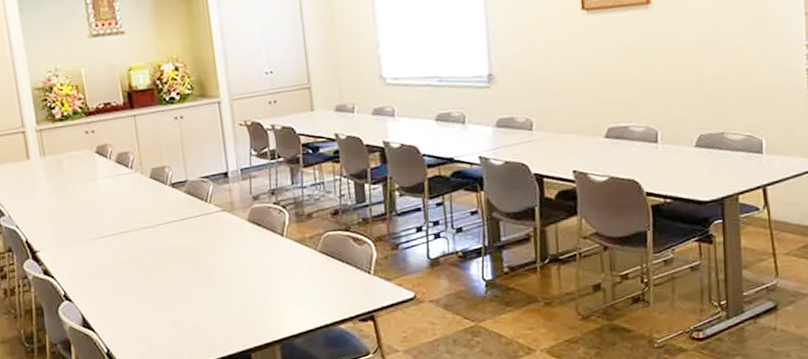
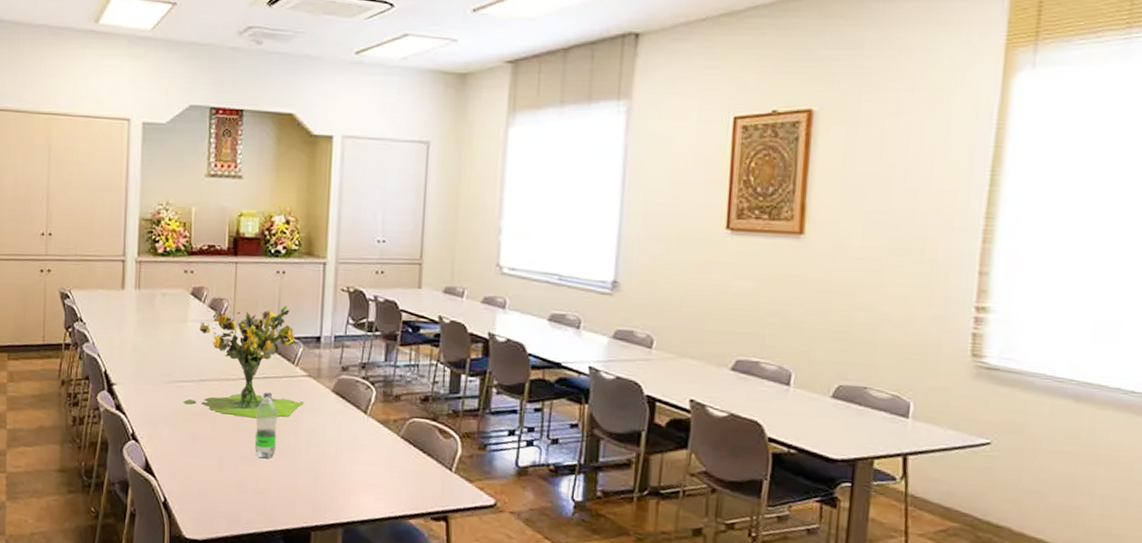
bouquet: none [107,148,223,261] -> present [183,305,304,418]
bottle: none [179,232,205,295] -> present [254,392,277,459]

